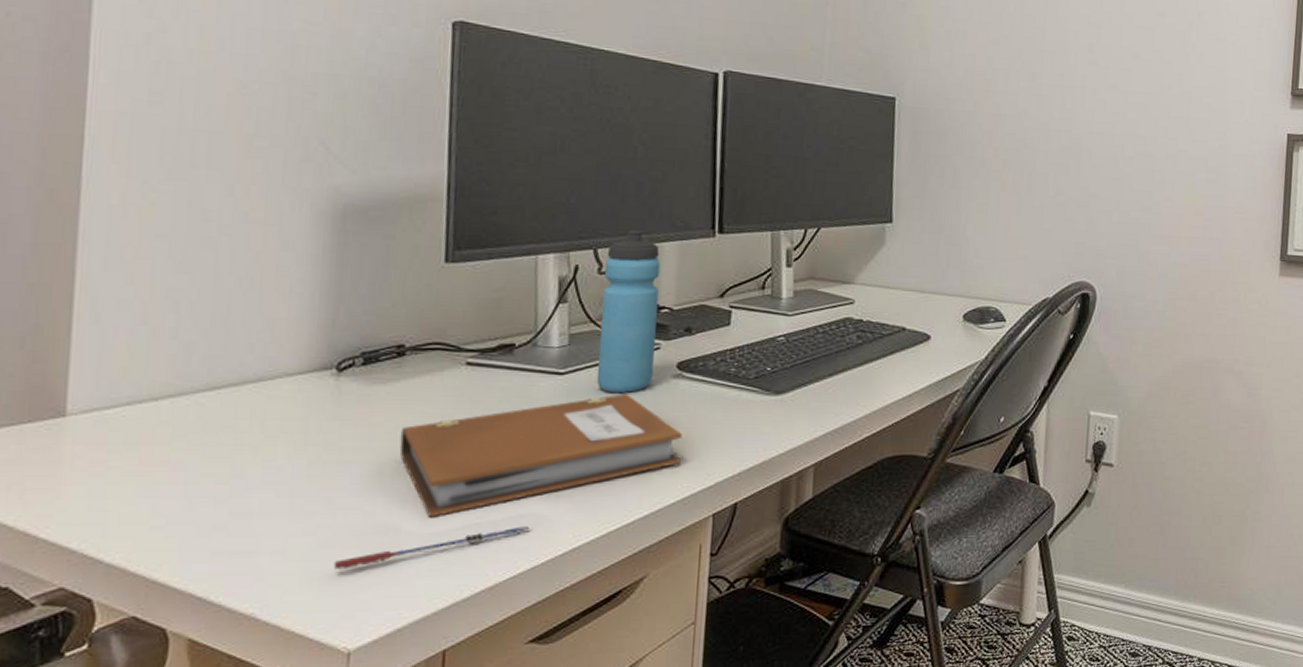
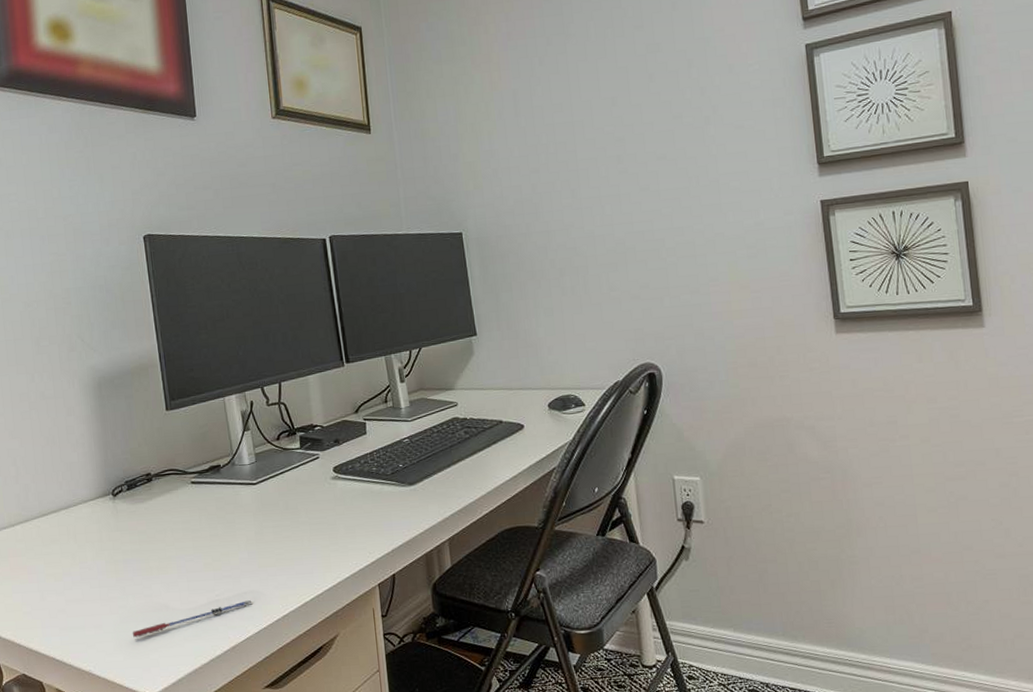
notebook: present [399,394,682,518] -> none [158,495,348,598]
water bottle: present [596,230,661,392] -> none [270,369,318,495]

